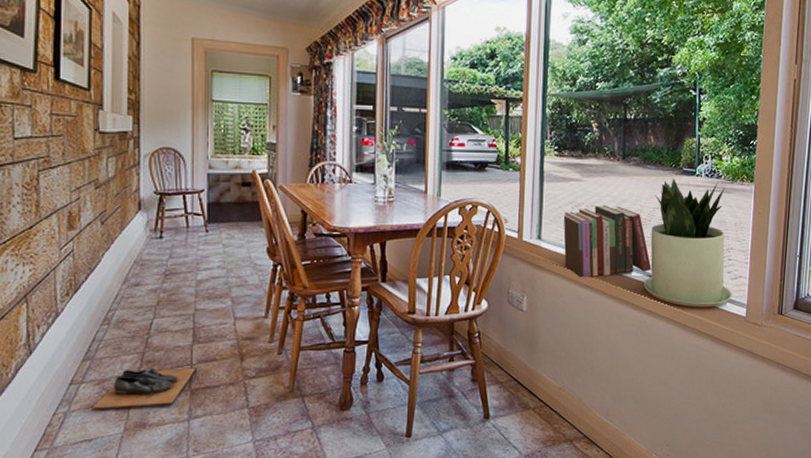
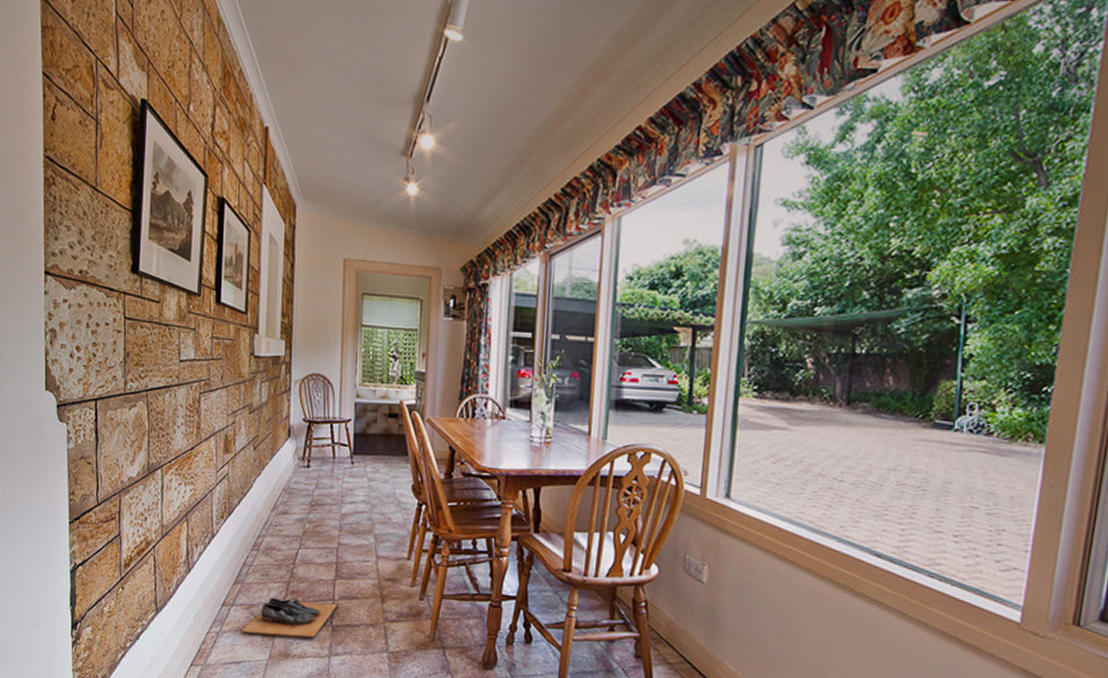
books: present [563,205,652,278] -> none [759,461,881,551]
planter: present [643,179,732,308] -> none [867,433,1001,605]

